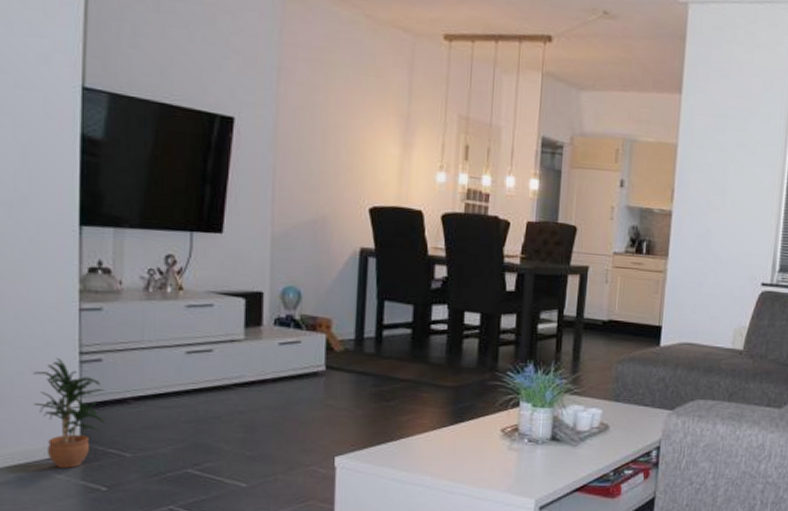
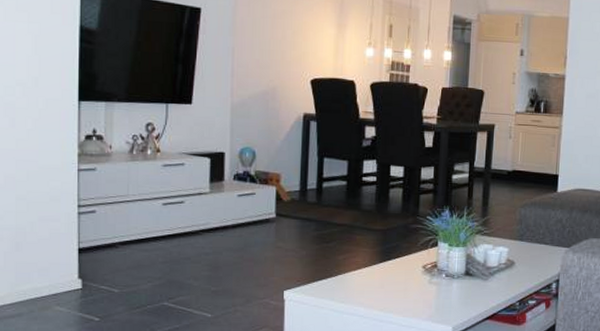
potted plant: present [32,357,105,468] -> none [41,210,98,302]

